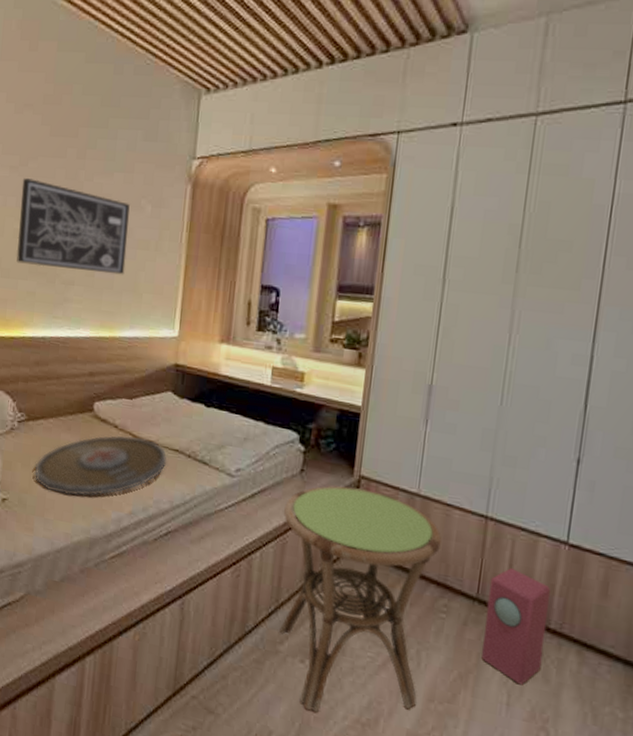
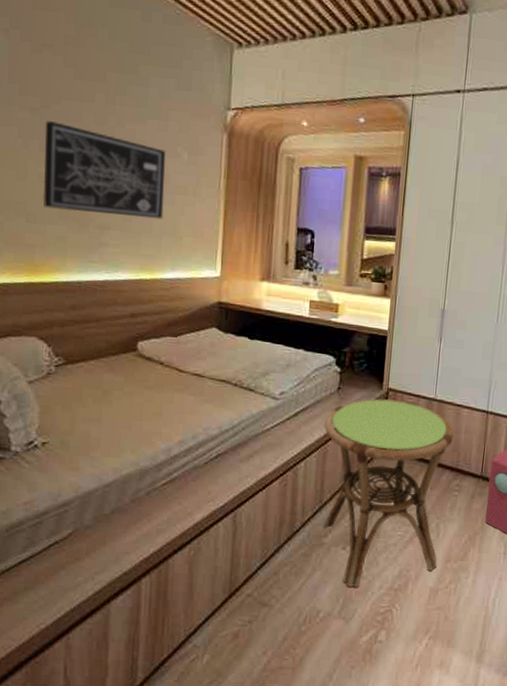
serving tray: present [35,435,168,497] -> none [77,371,215,432]

